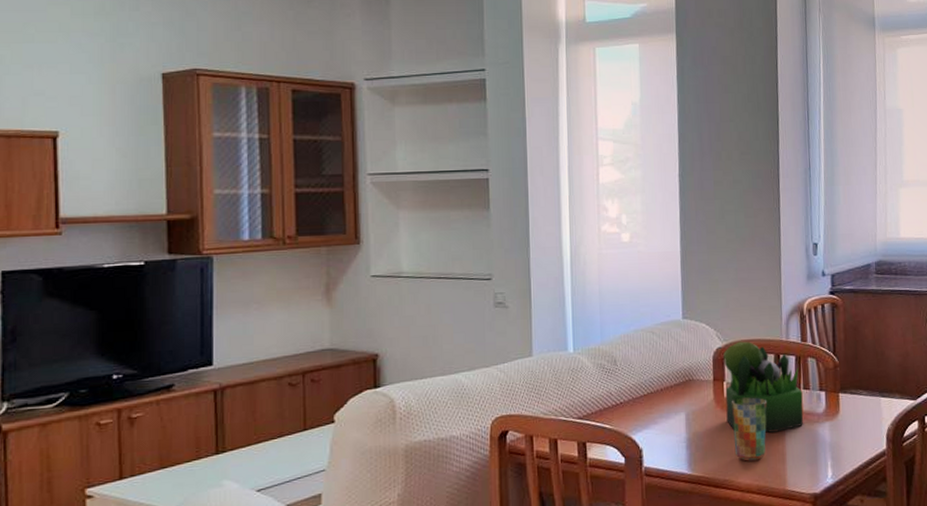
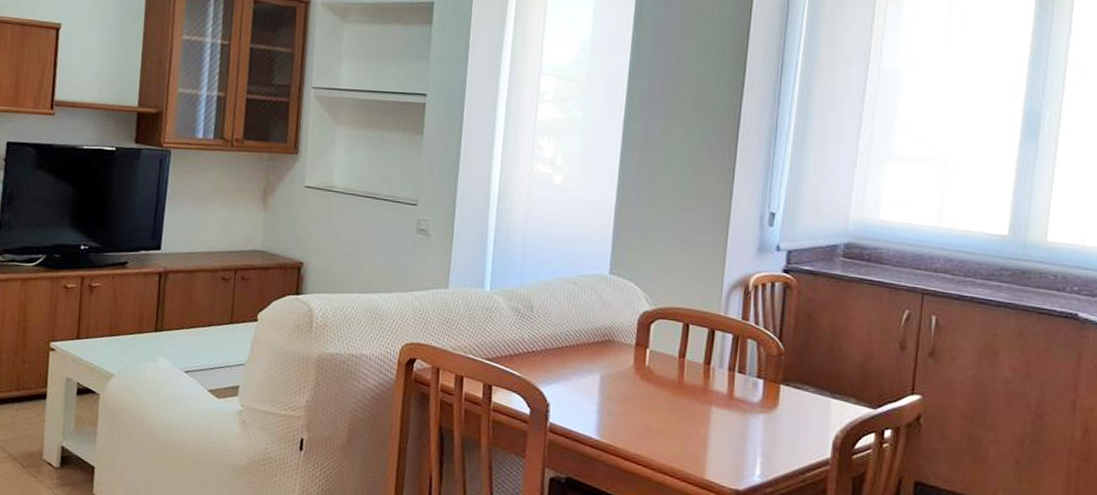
plant: present [723,341,804,433] -> none [645,308,736,414]
cup: present [732,397,767,461] -> none [650,369,693,441]

